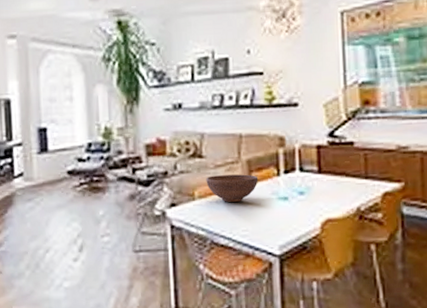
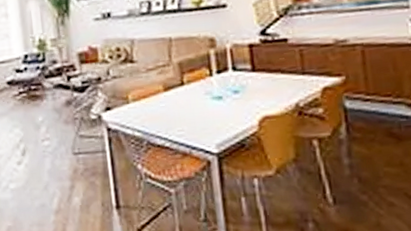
fruit bowl: present [206,174,259,203] -> none [138,76,191,104]

